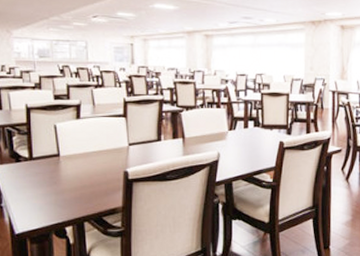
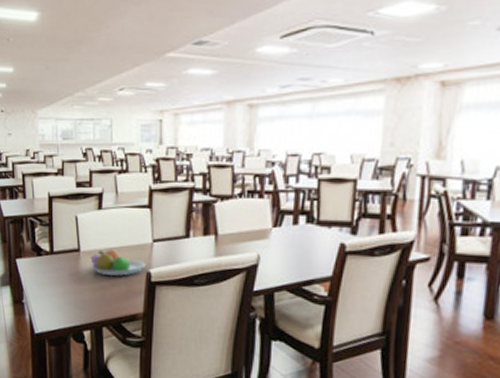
fruit bowl: none [70,153,124,176] -> present [90,249,147,276]

